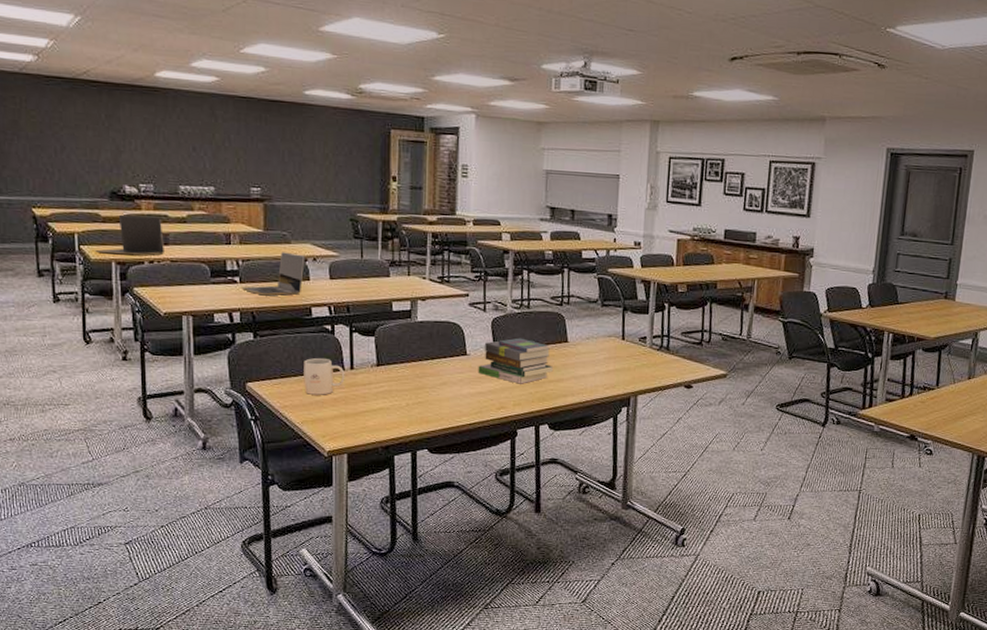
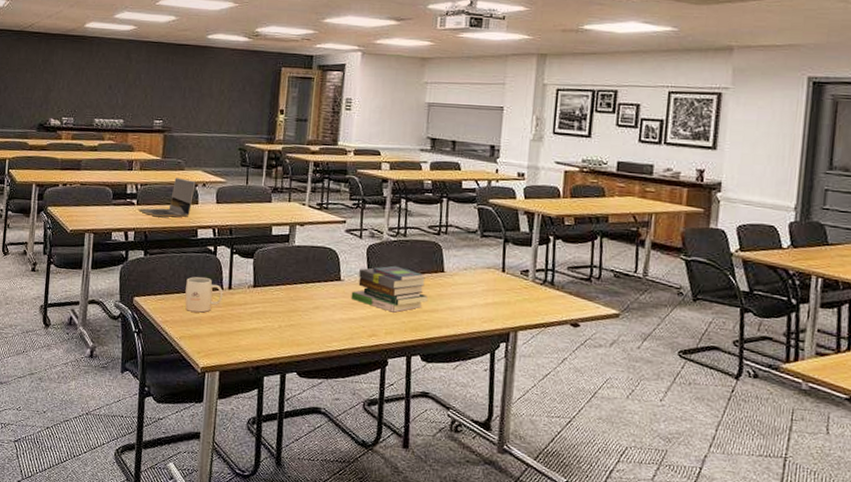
laptop computer: present [94,214,164,257] -> none [20,143,77,180]

